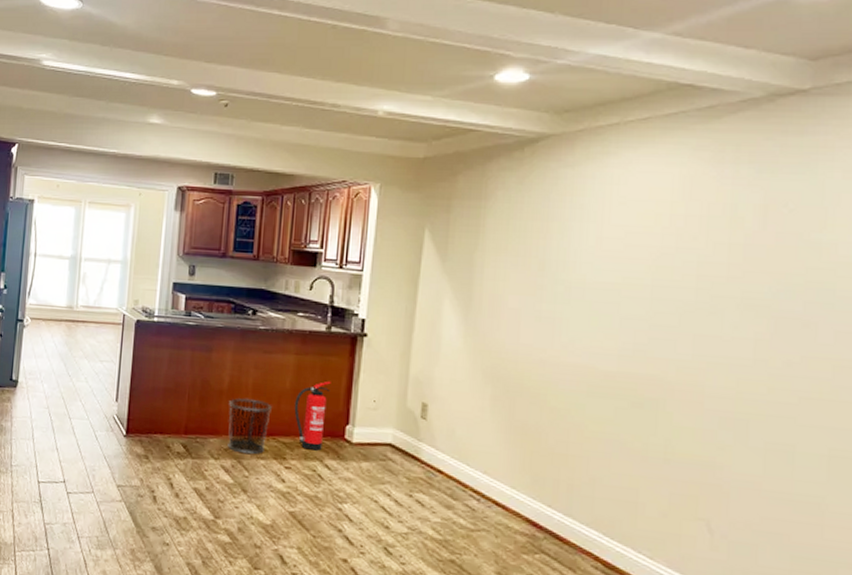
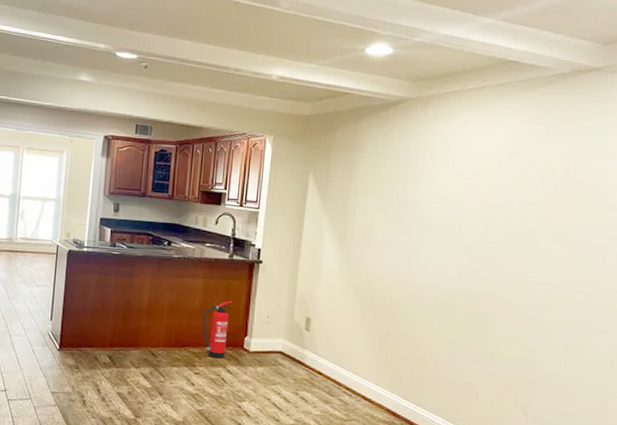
waste bin: present [227,398,272,455] -> none [146,315,184,363]

